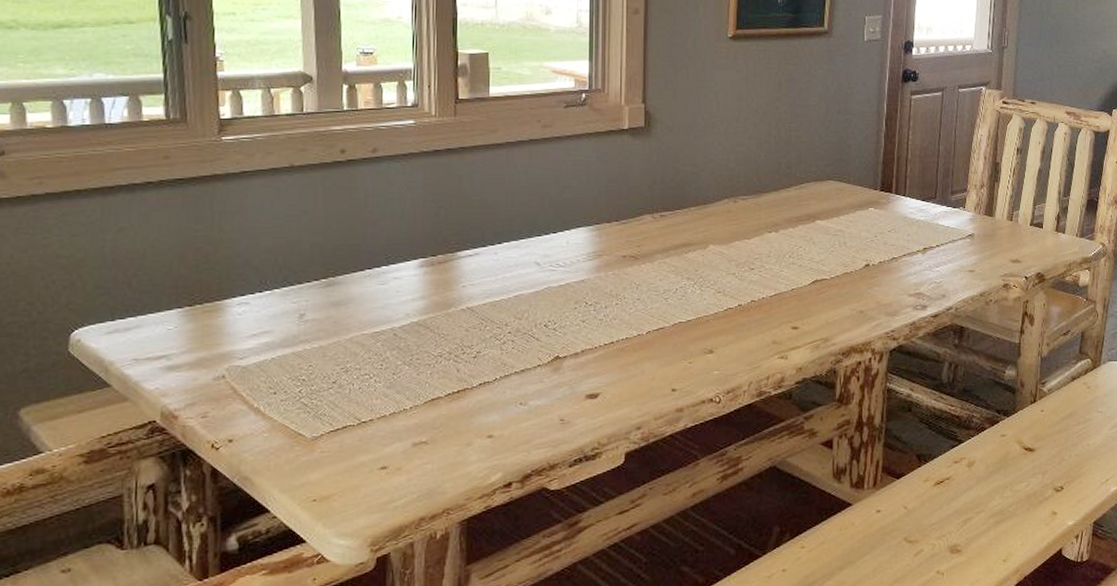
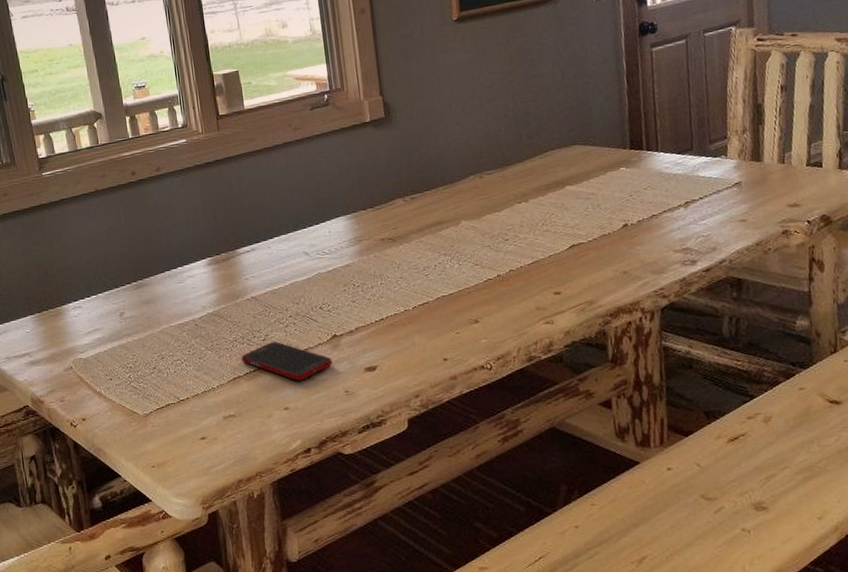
cell phone: none [445,360,550,406] -> present [241,341,333,381]

